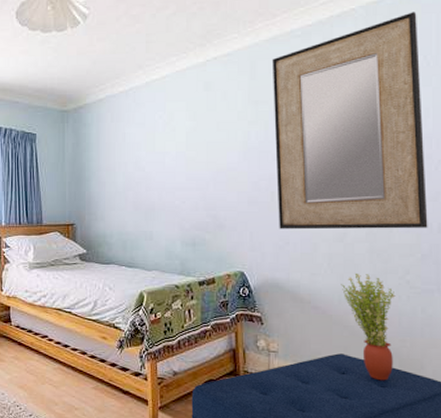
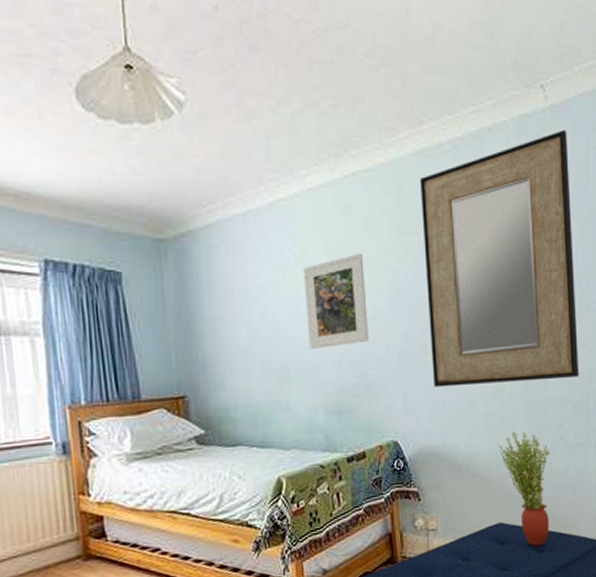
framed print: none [169,119,222,194] -> present [302,253,368,350]

